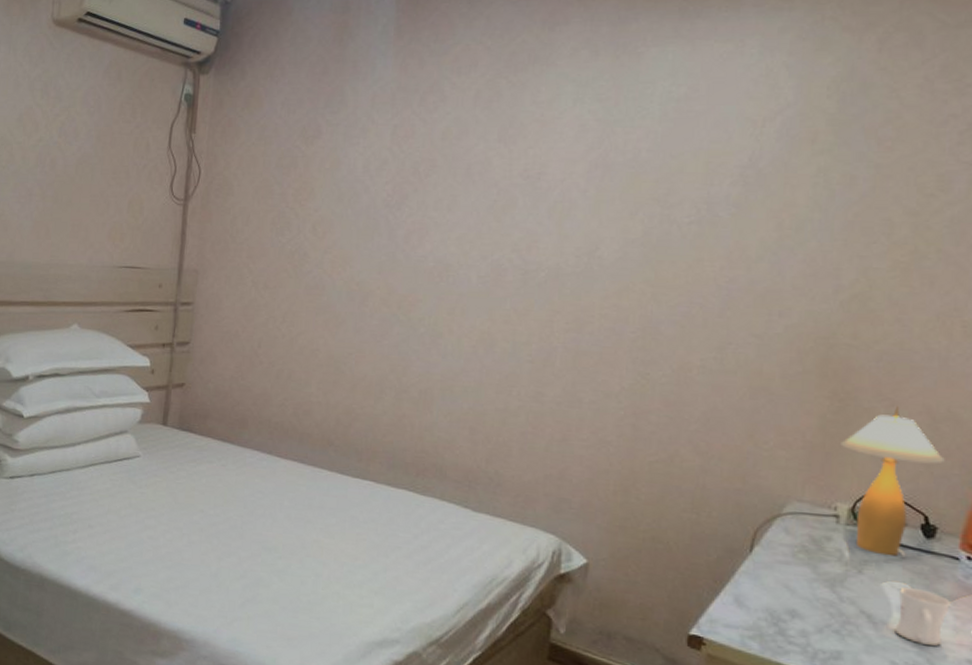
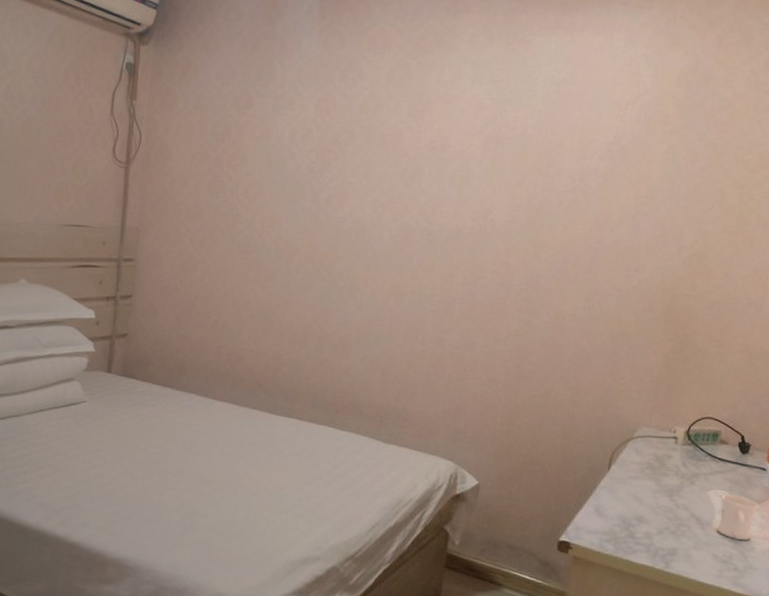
table lamp: present [841,405,945,558] -> none [680,345,758,470]

